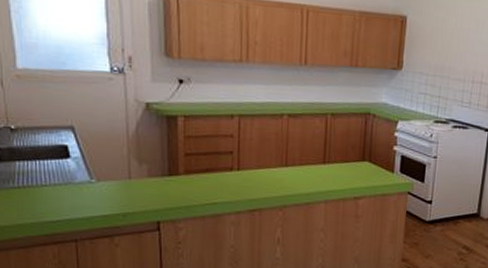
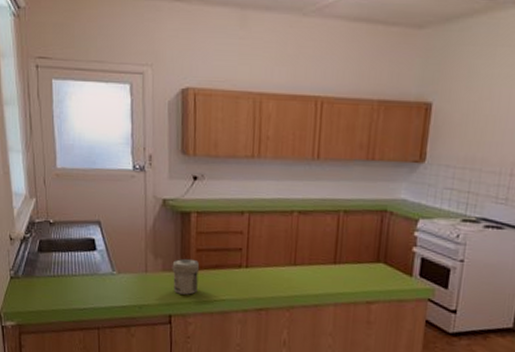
jar: none [159,163,189,200] -> present [172,258,200,295]

